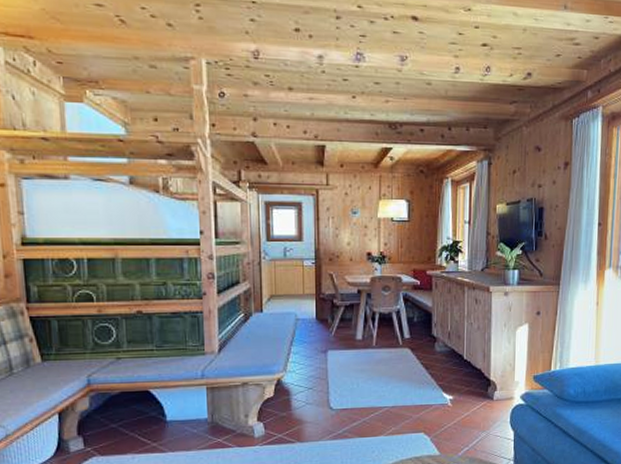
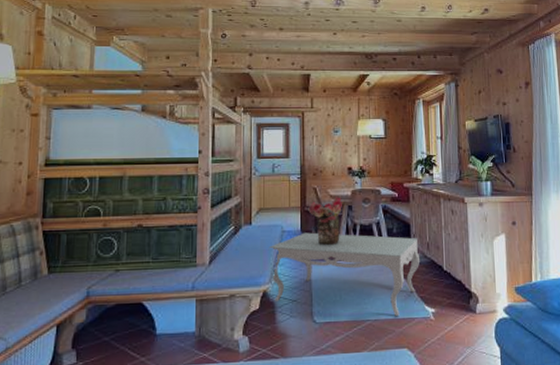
coffee table: none [281,320,441,404] -> present [268,232,420,317]
bouquet: none [324,284,362,334] -> present [308,197,343,245]

